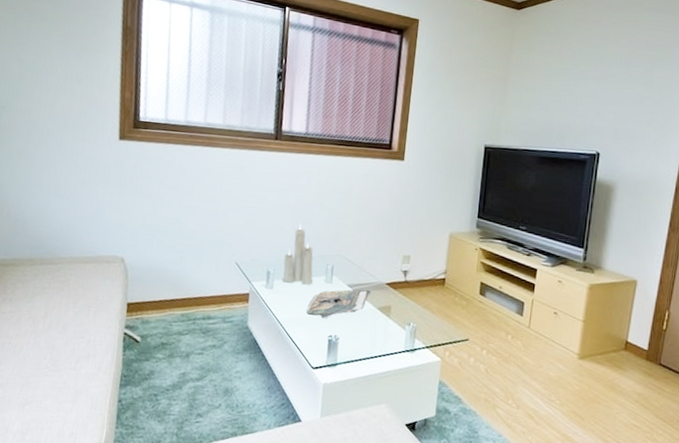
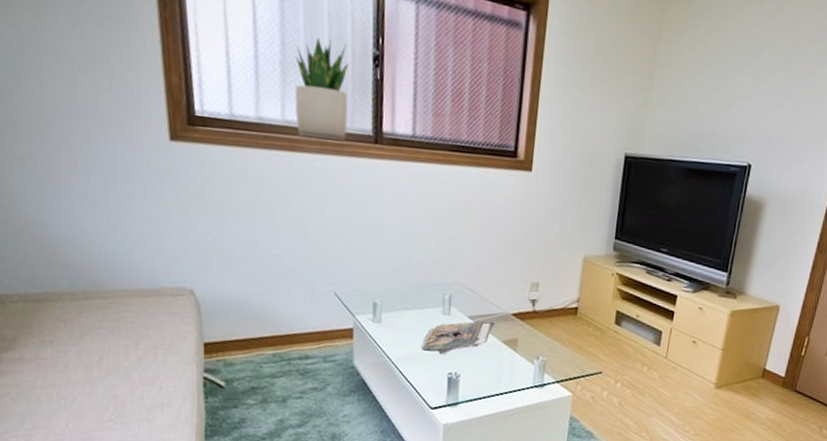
planter: none [215,61,259,139] -> present [294,38,349,142]
candle: present [282,222,314,286] -> none [392,245,429,318]

